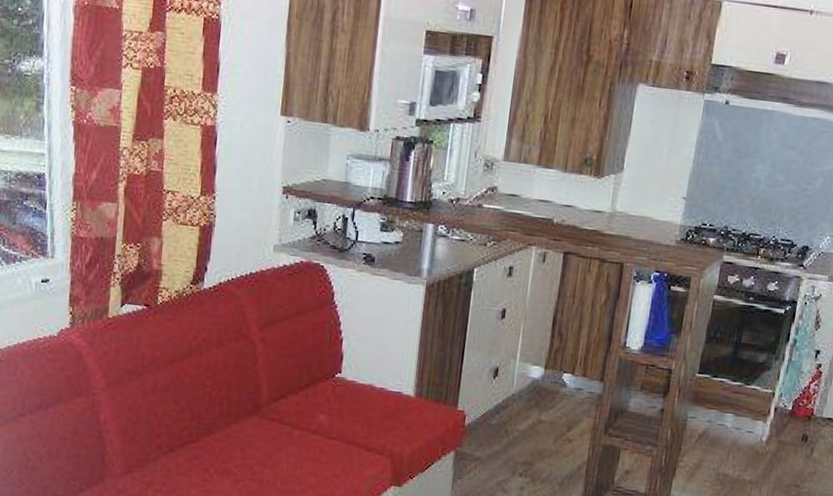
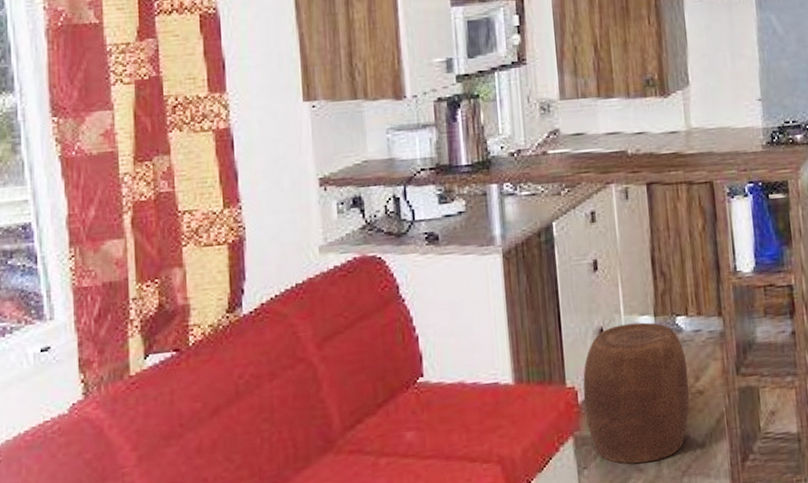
stool: none [468,368,564,487] -> present [583,322,690,464]

